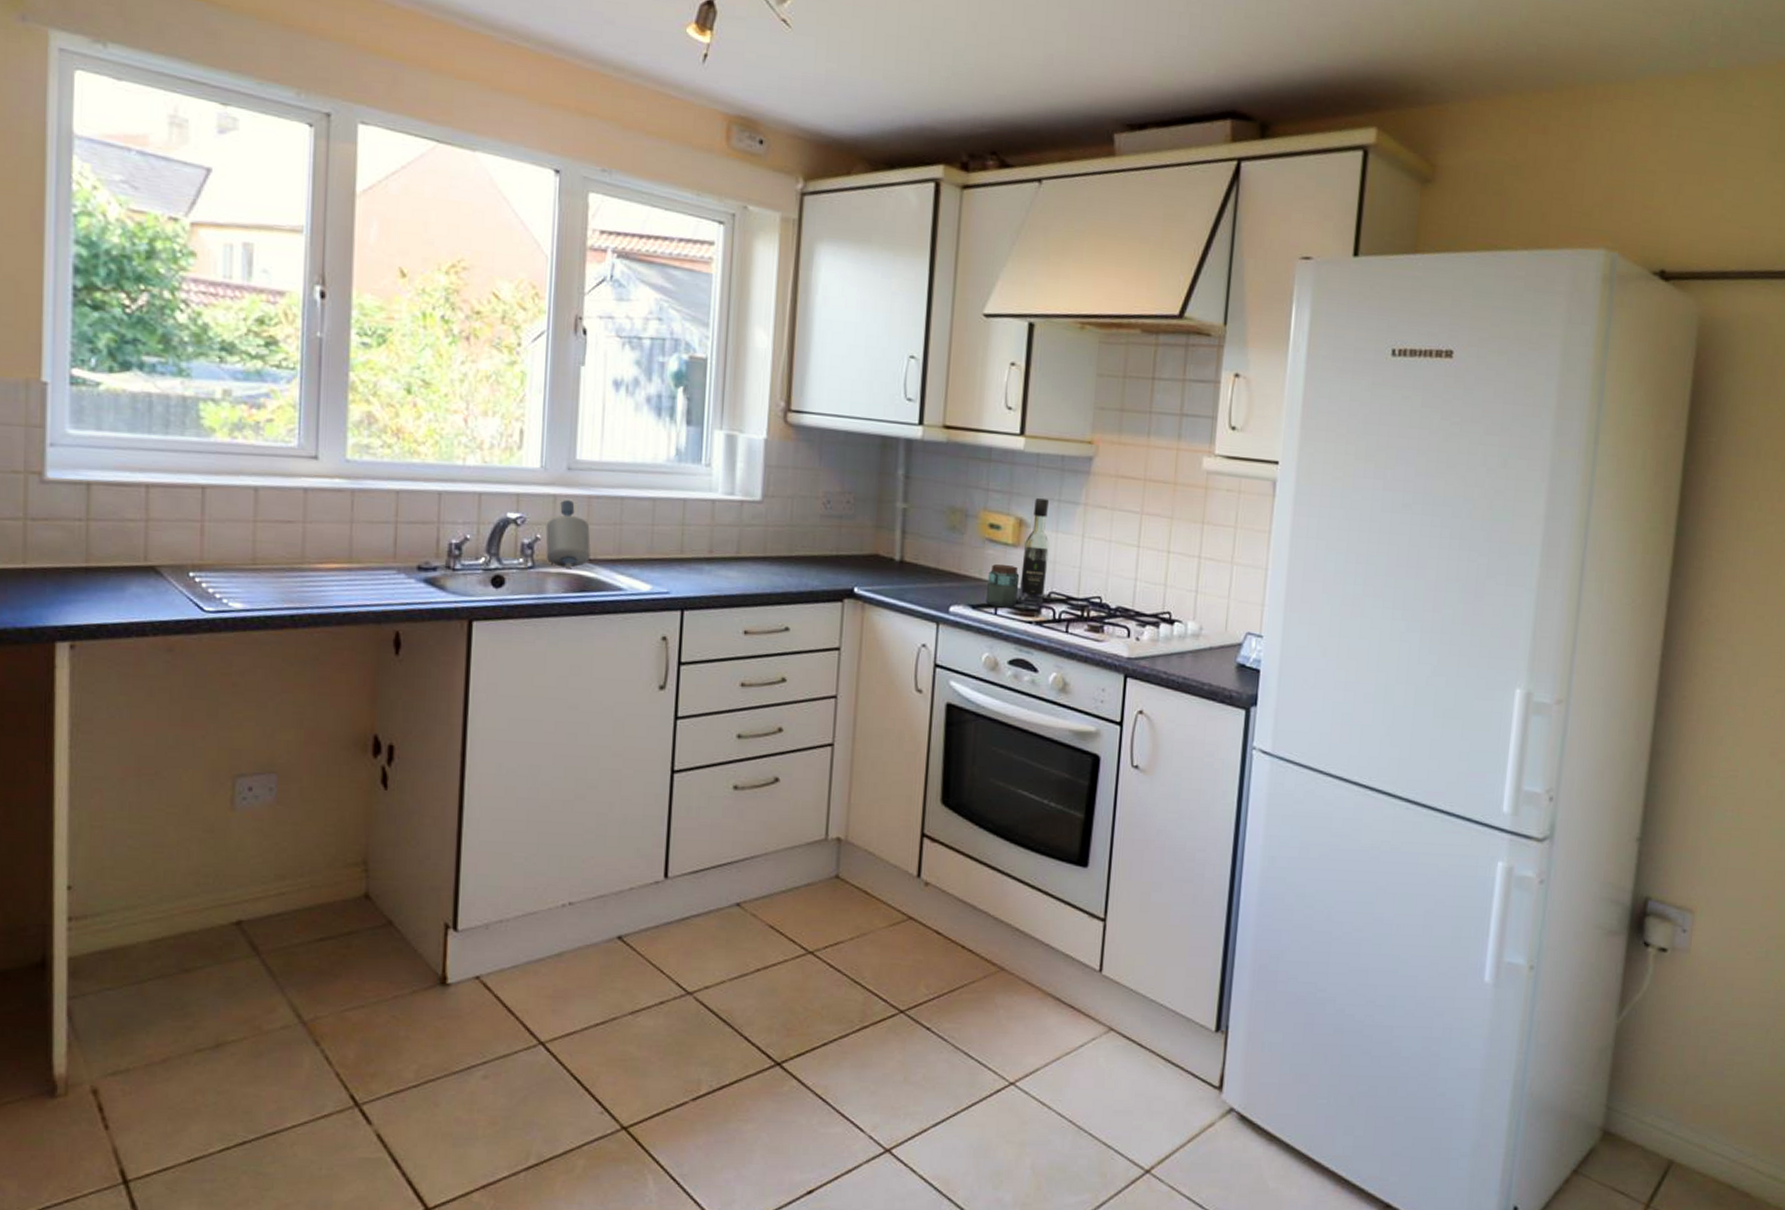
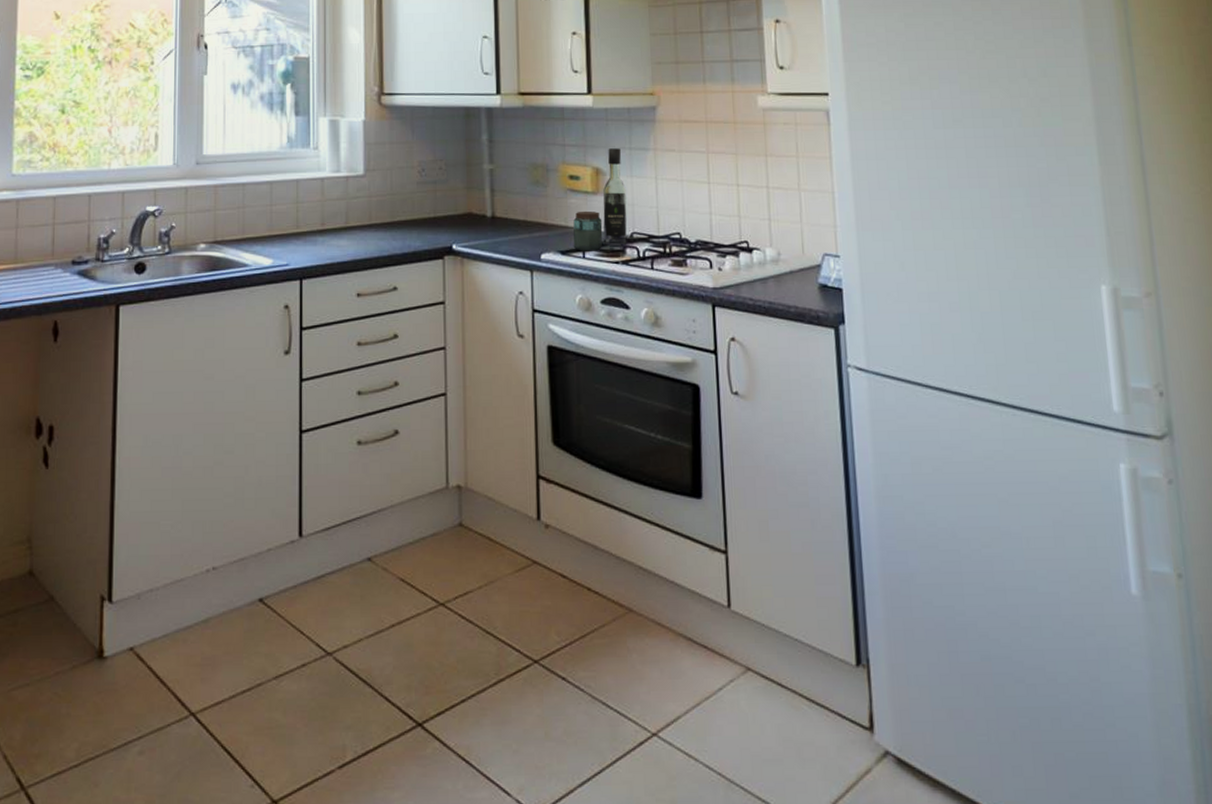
soap dispenser: present [545,500,591,568] -> none [179,191,218,250]

